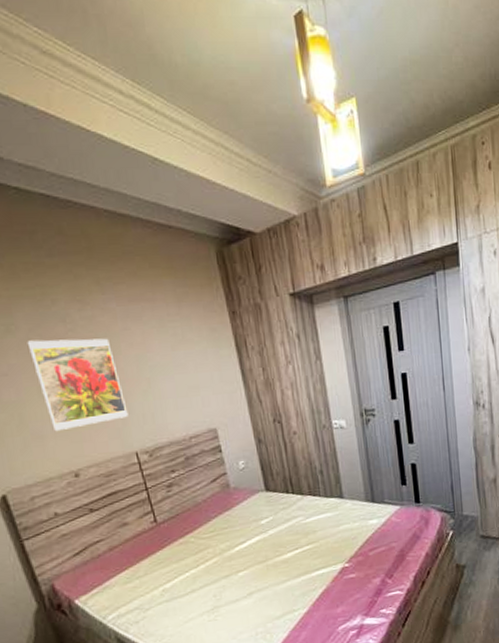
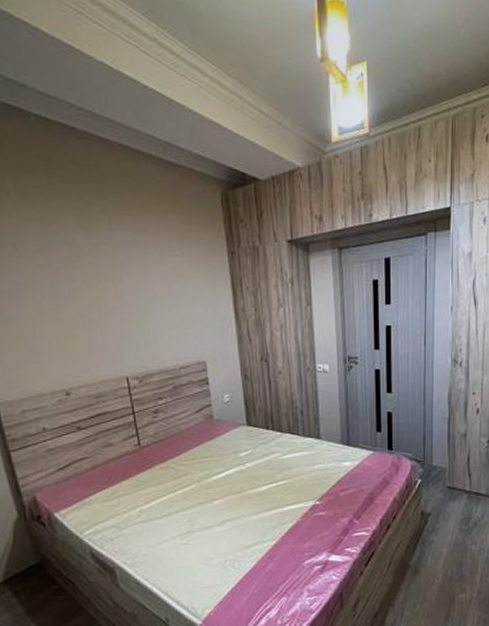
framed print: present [27,338,128,432] -> none [32,261,123,350]

